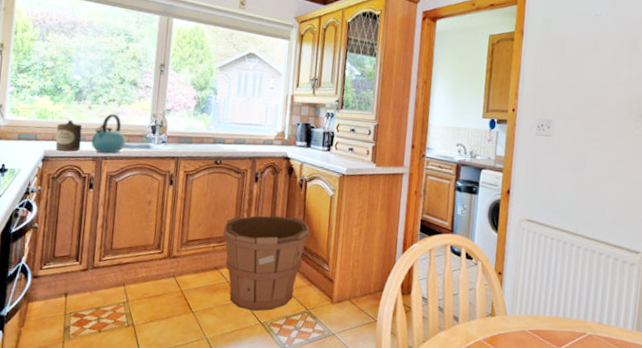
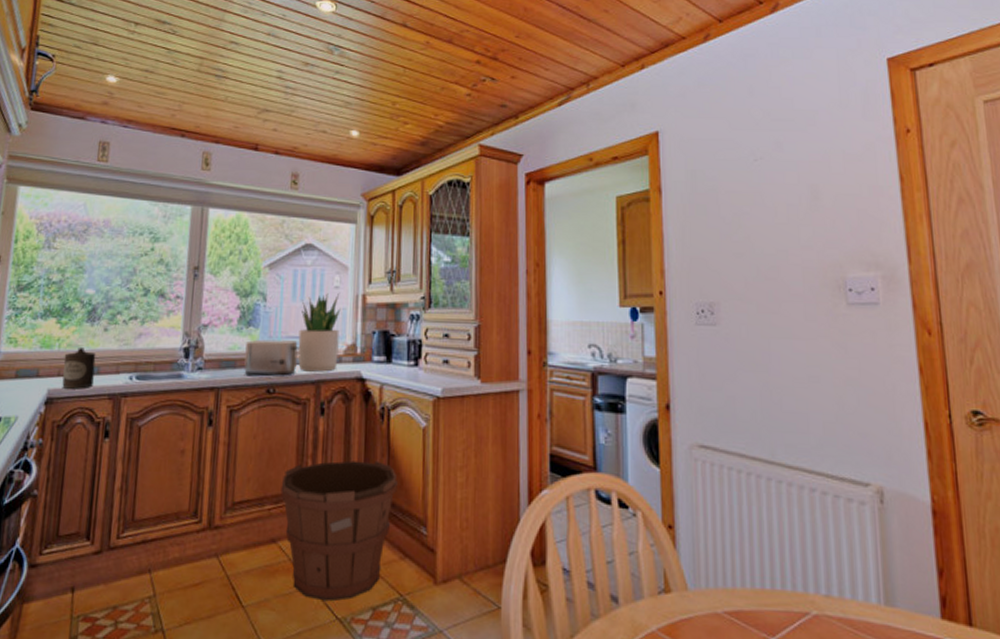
kettle: present [91,113,126,153] -> none [106,335,151,389]
toaster: none [198,123,241,152] -> present [244,339,299,376]
planter: none [239,92,274,151] -> present [297,292,341,372]

